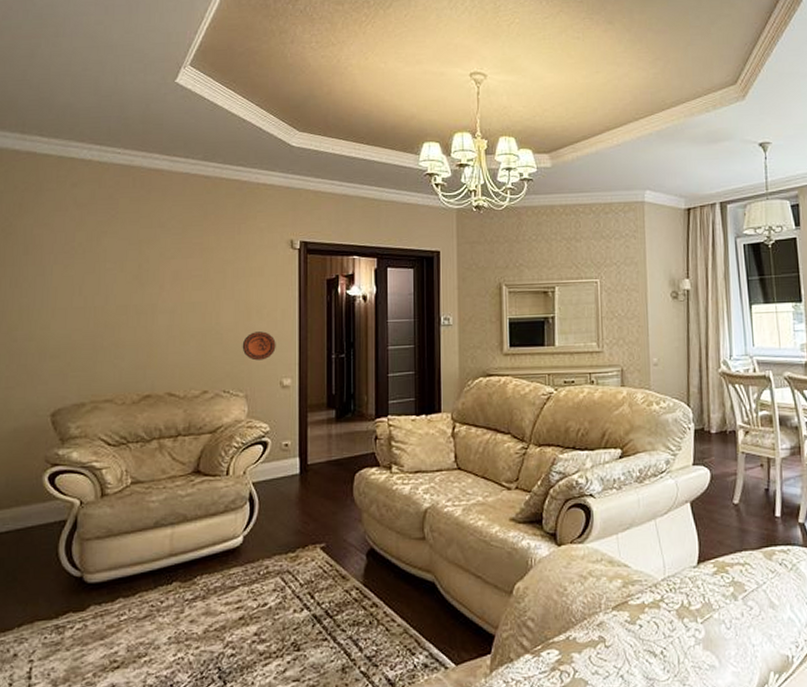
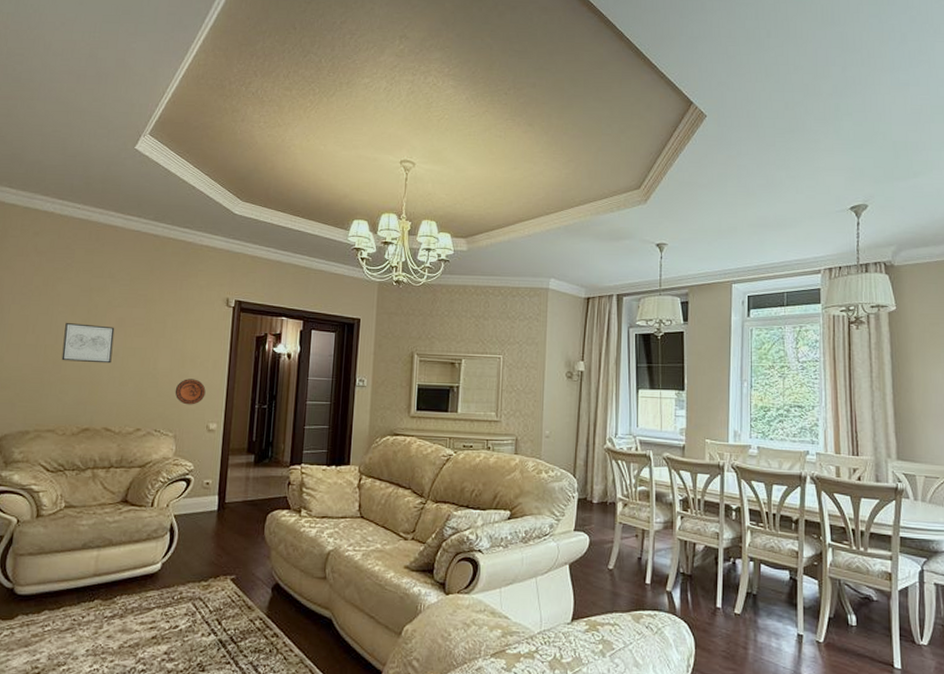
wall art: none [114,280,170,323] -> present [61,323,115,364]

